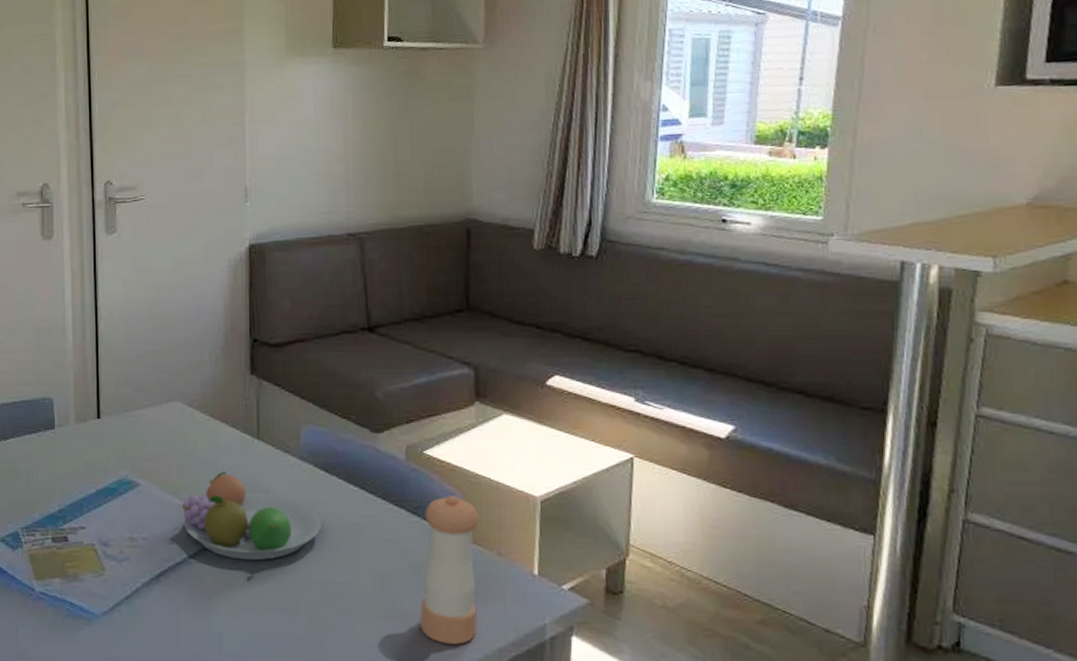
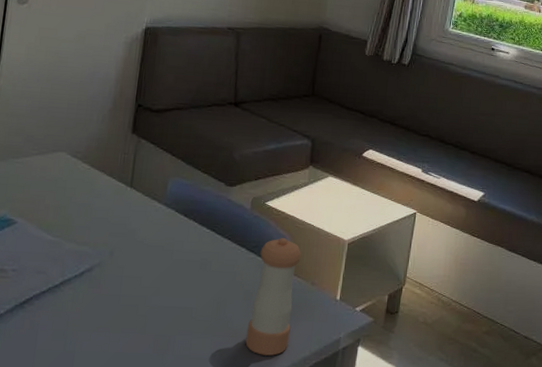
fruit bowl: present [182,472,322,561] -> none [53,213,177,290]

